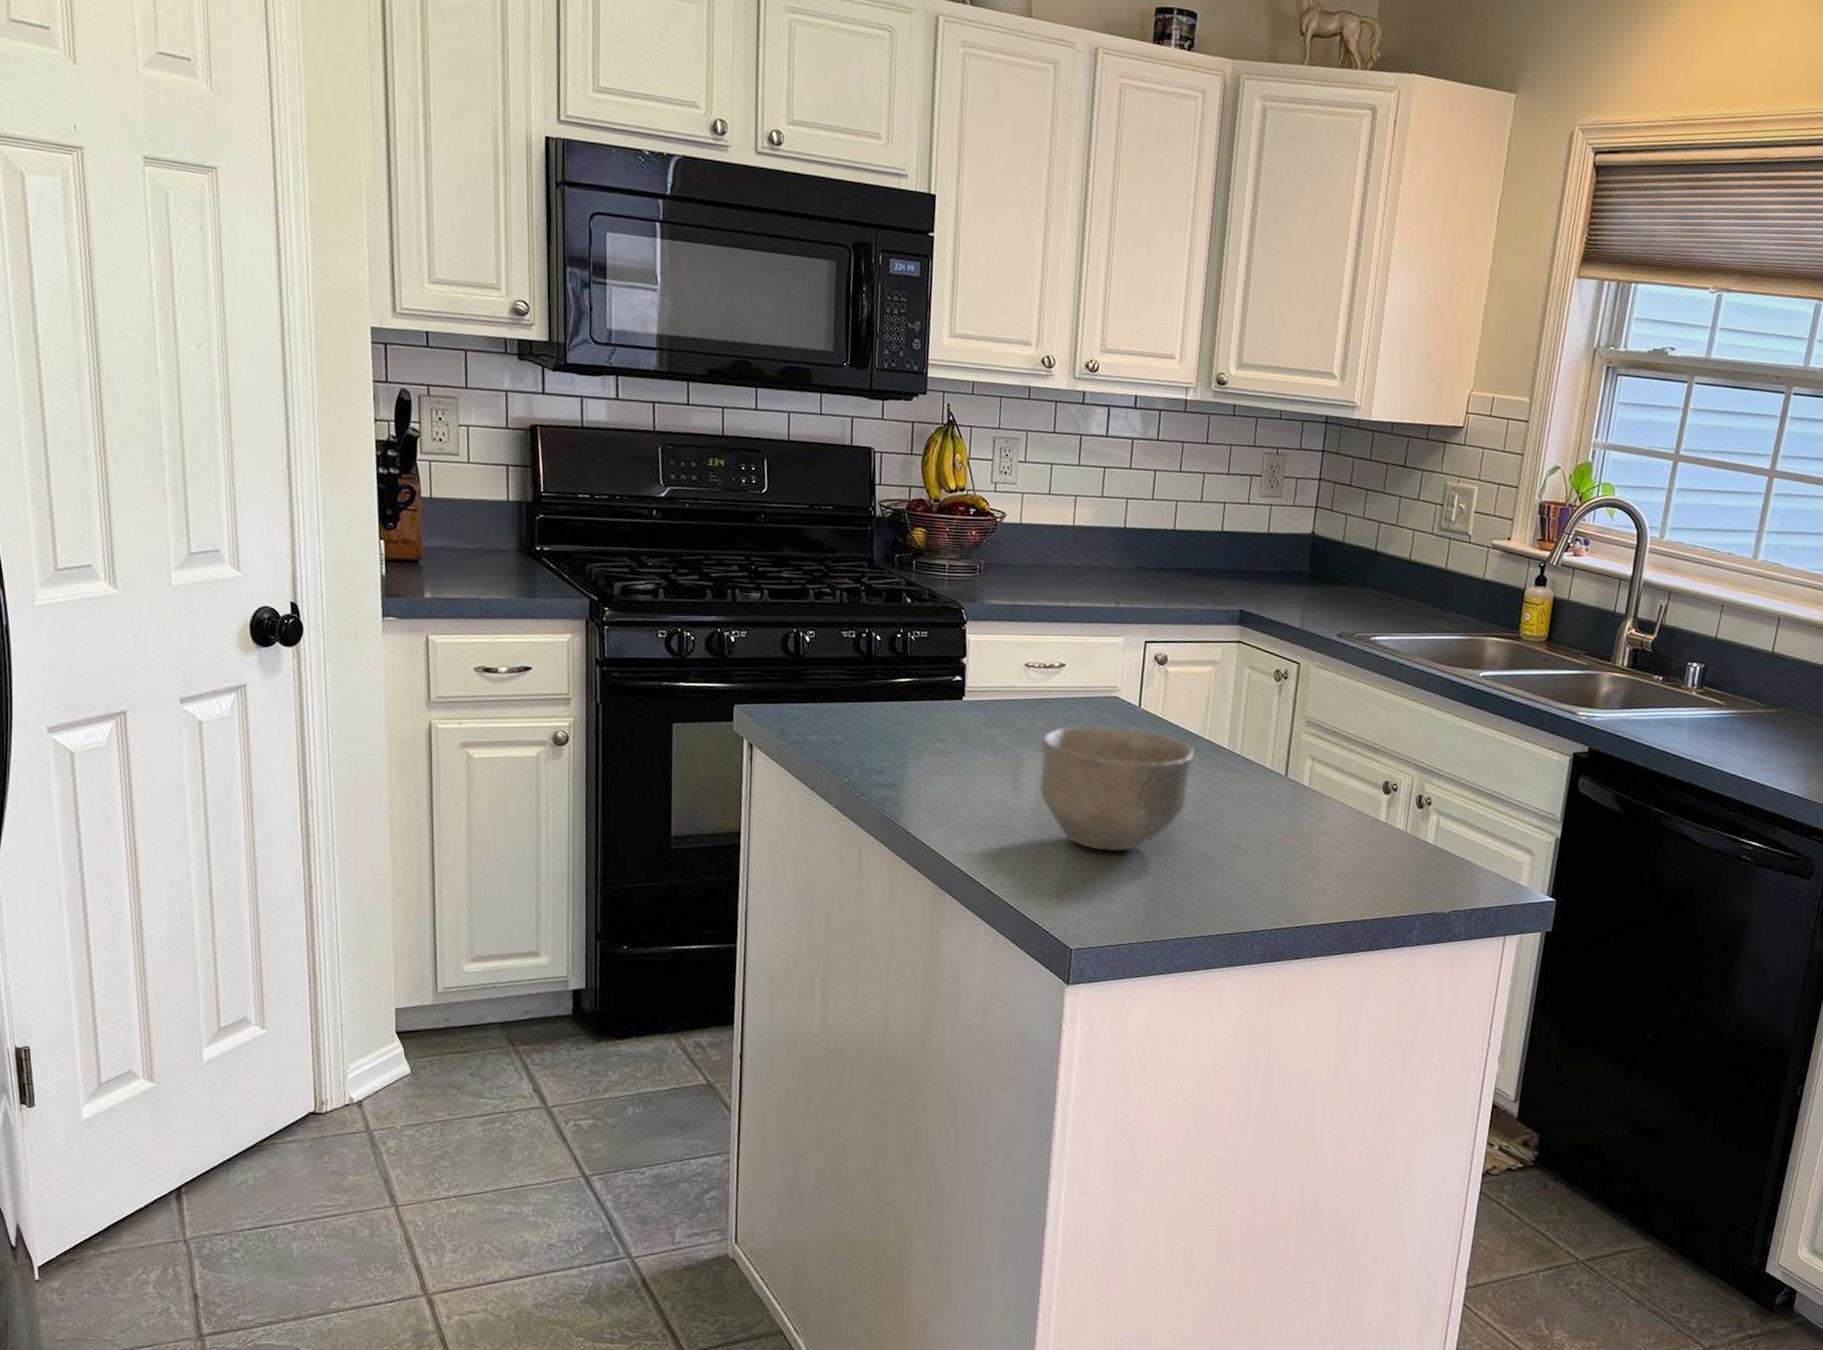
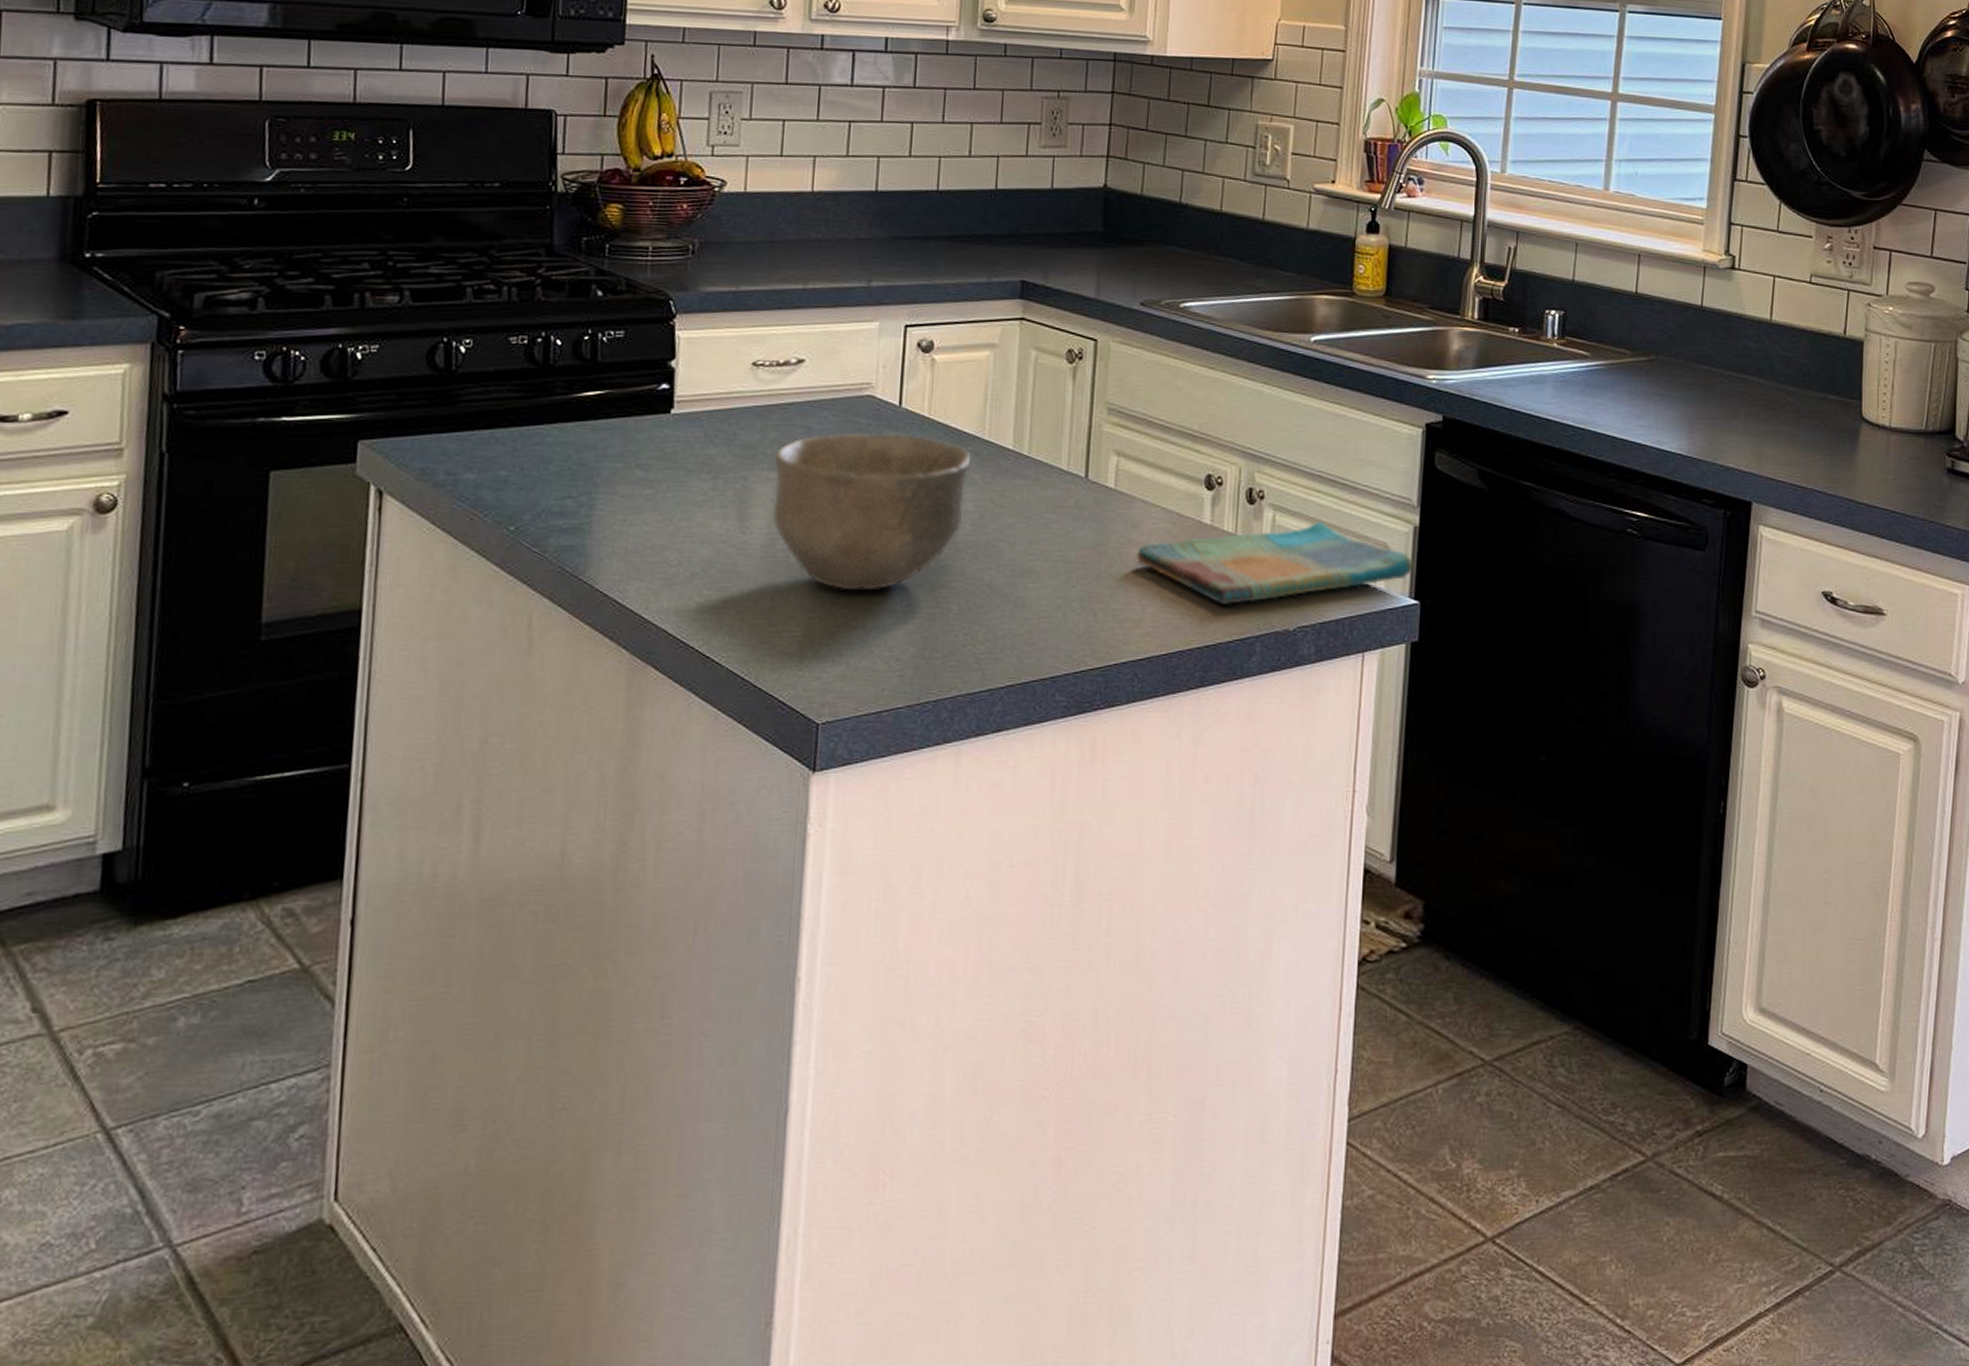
dish towel: none [1324,827,1553,888] -> present [1137,521,1414,604]

